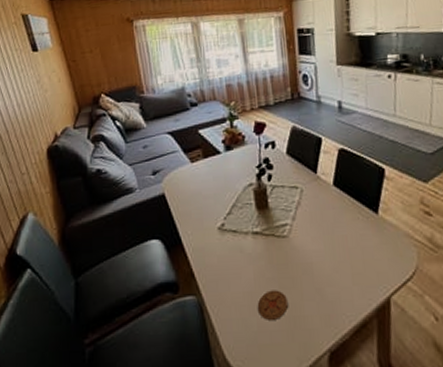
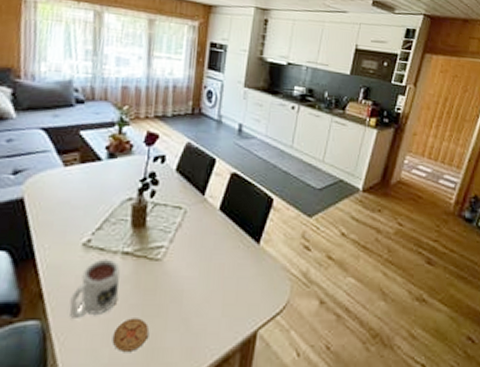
mug: none [216,239,256,293] -> present [69,258,121,318]

